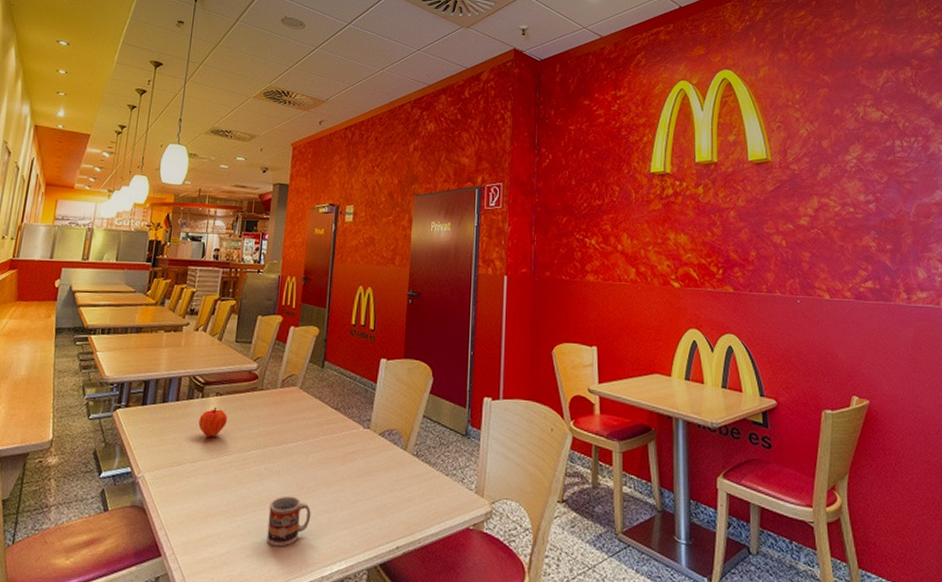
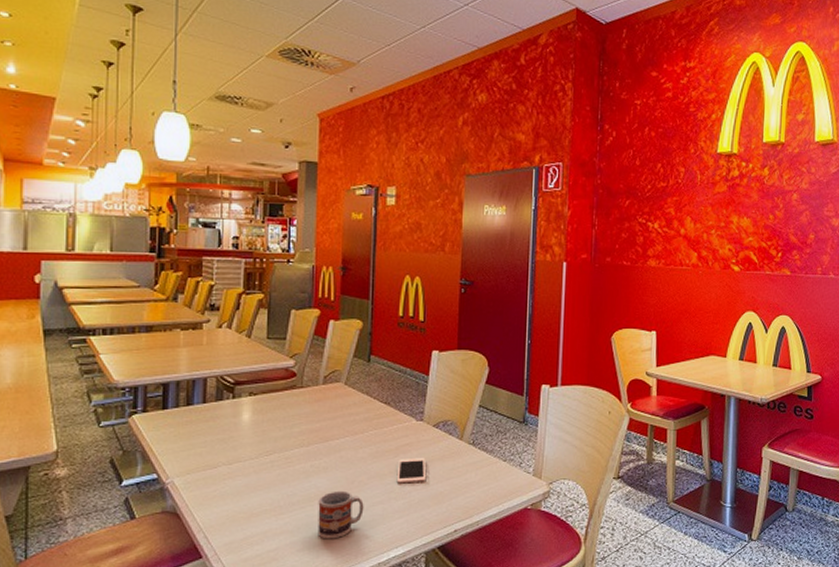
fruit: present [198,406,227,437] -> none [232,407,264,438]
cell phone: none [342,466,371,493] -> present [396,457,427,484]

